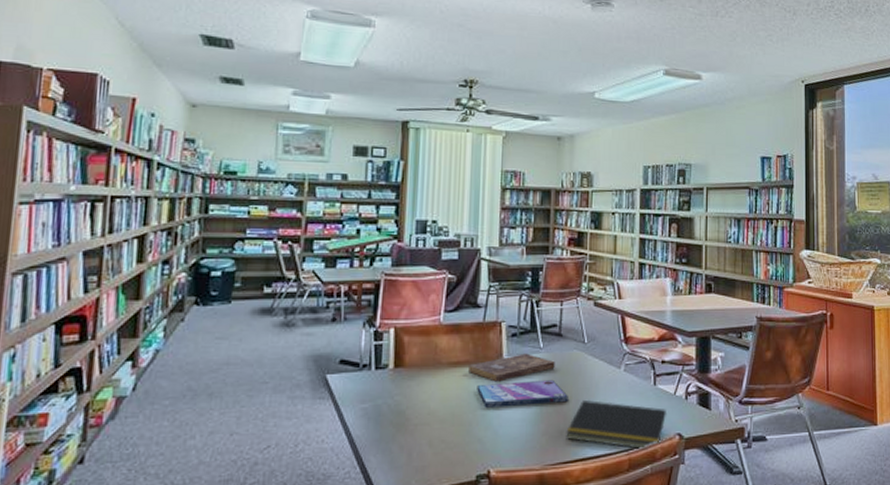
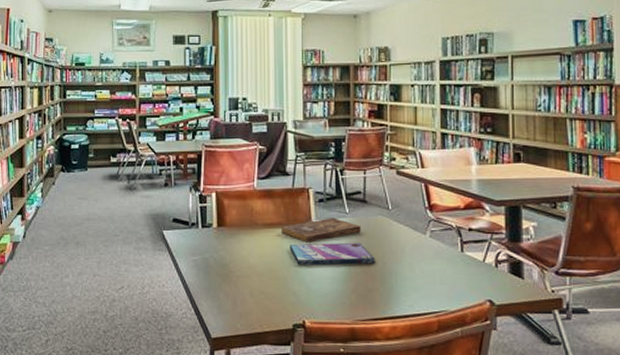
notepad: present [566,399,667,450] -> none [374,262,477,314]

